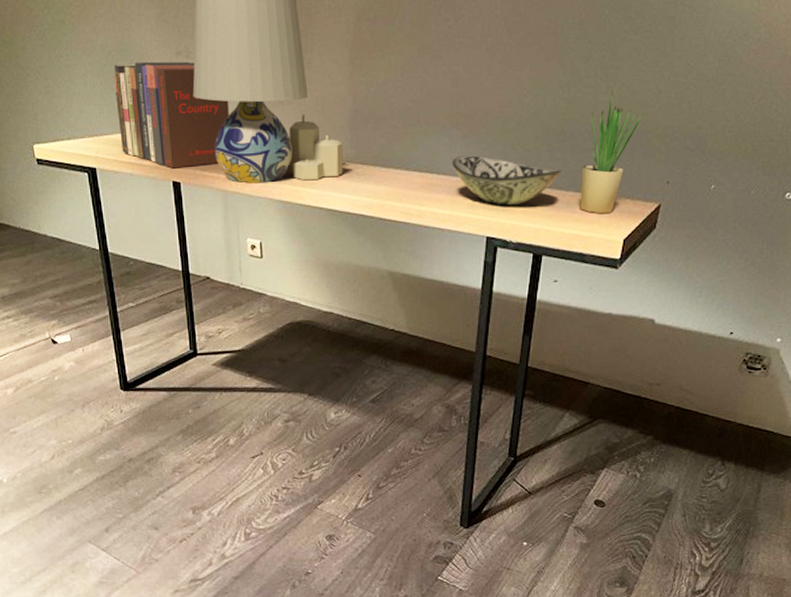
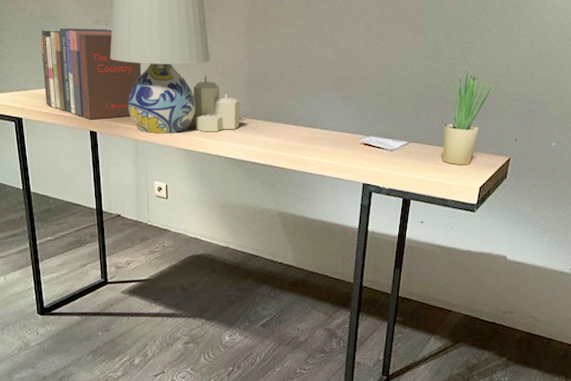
decorative bowl: present [452,155,561,206] -> none [333,113,426,157]

